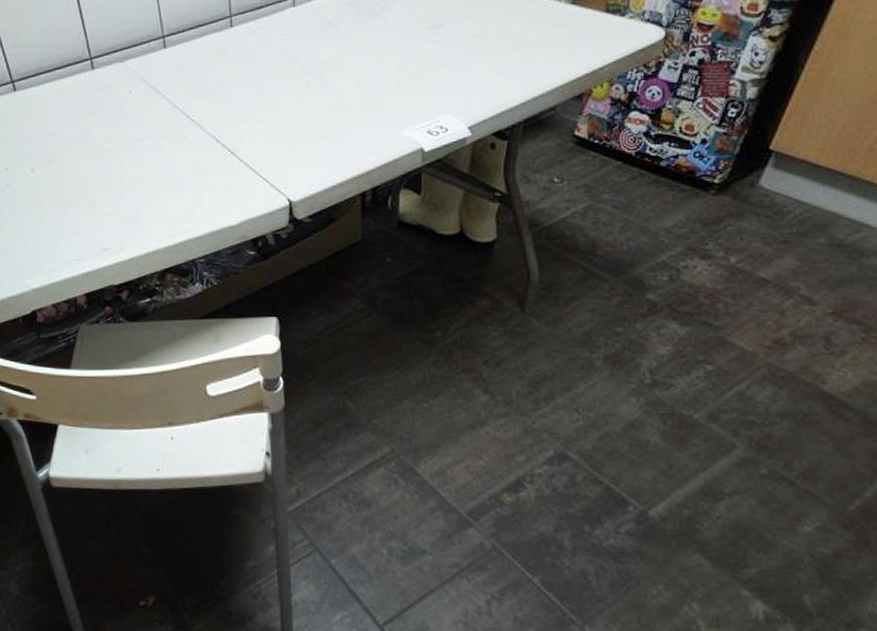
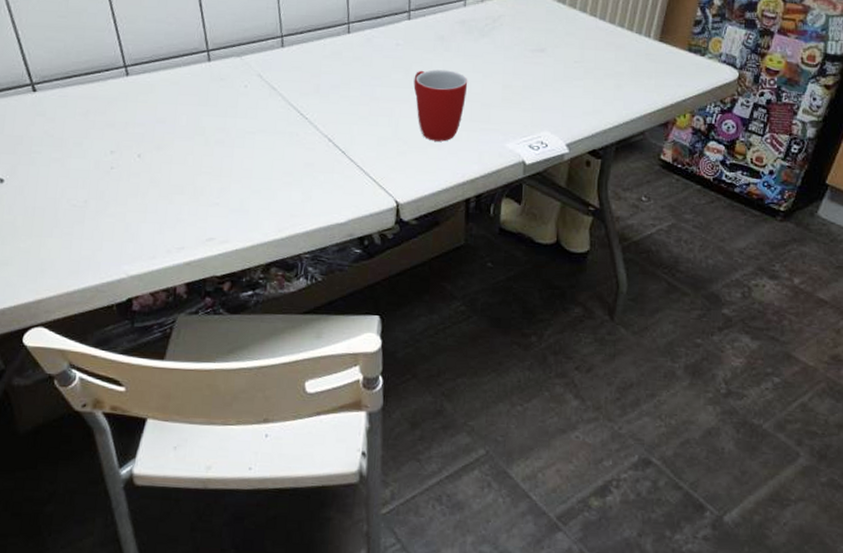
mug: none [302,57,359,134] -> present [413,69,468,142]

